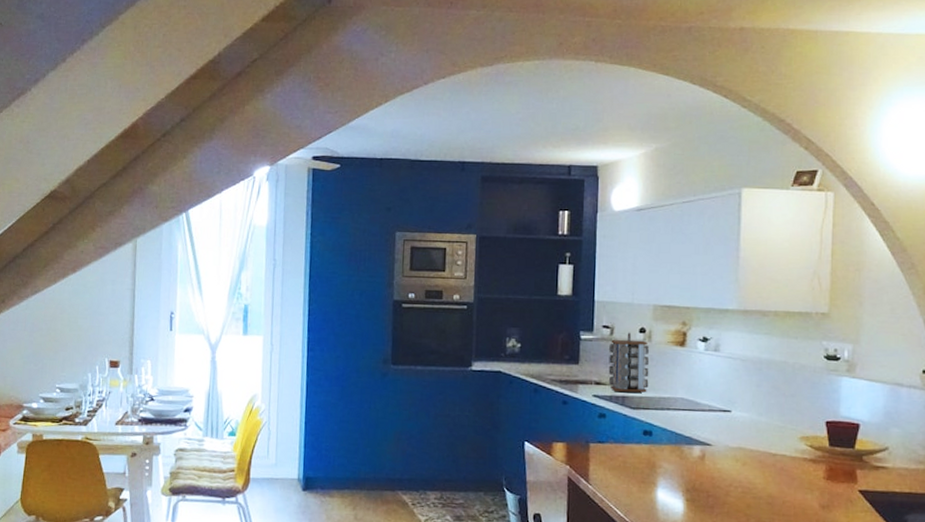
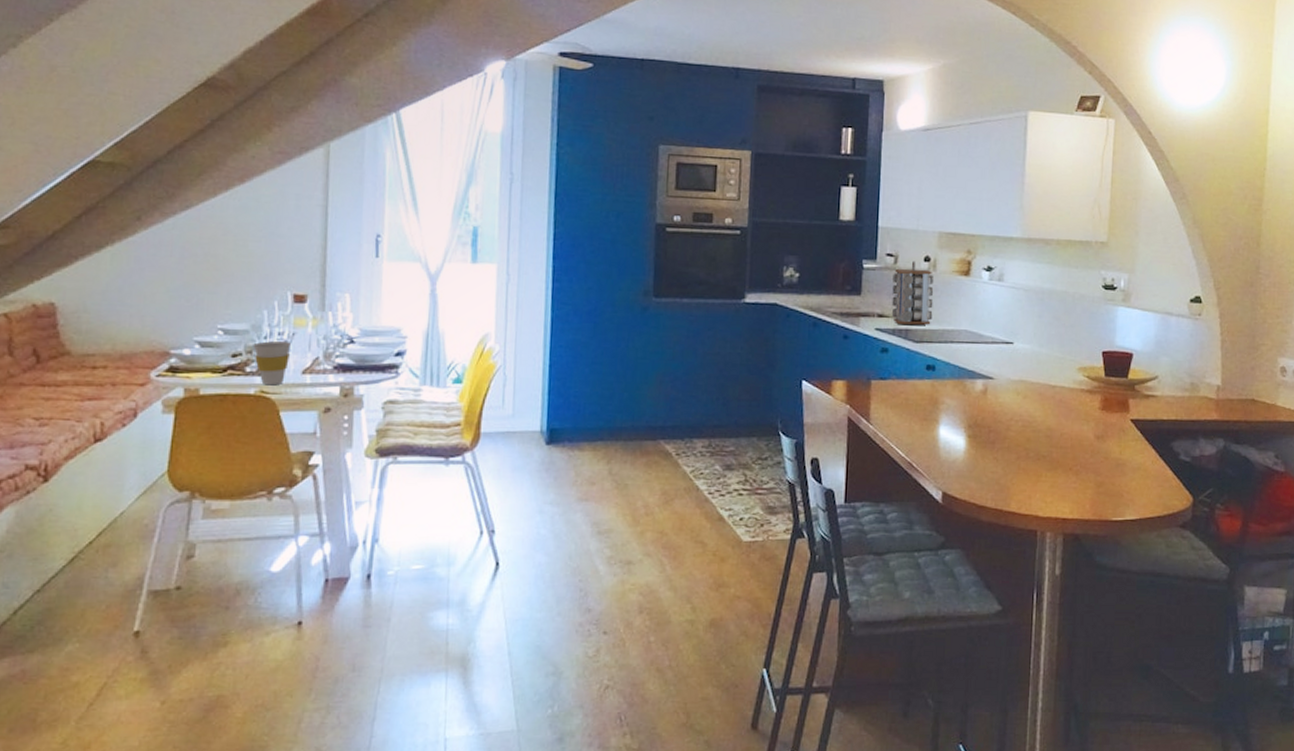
cup: none [80,398,107,434] -> present [253,341,290,386]

